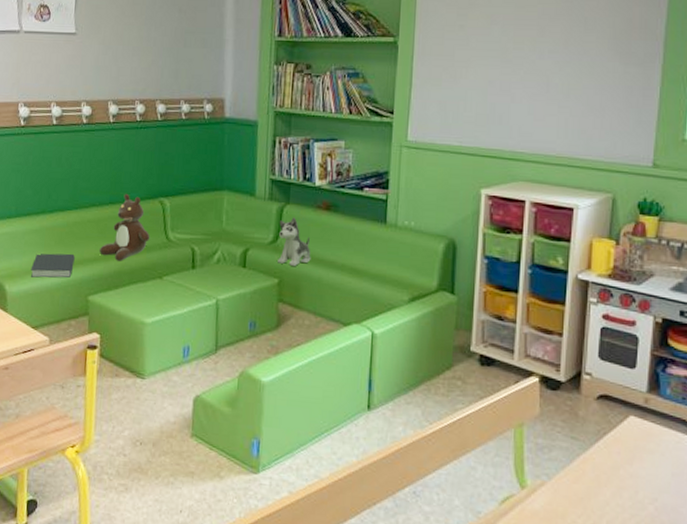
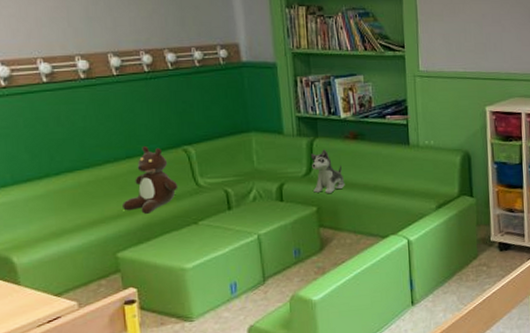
book: present [30,253,75,279] -> none [42,213,95,245]

